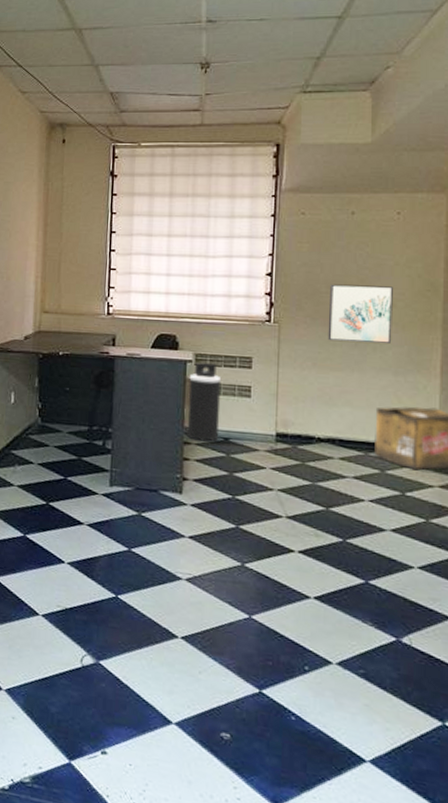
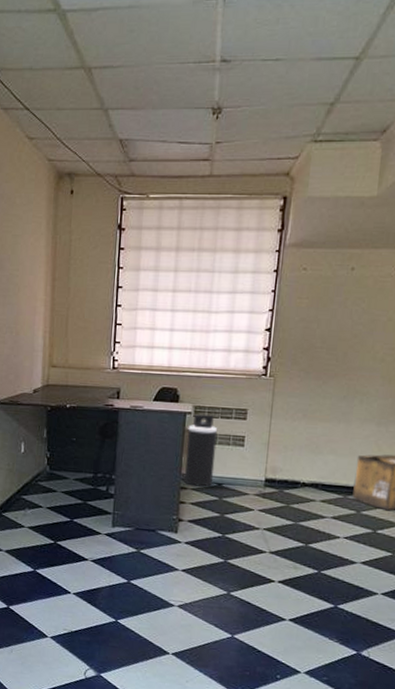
wall art: present [327,284,393,344] -> none [319,339,384,396]

